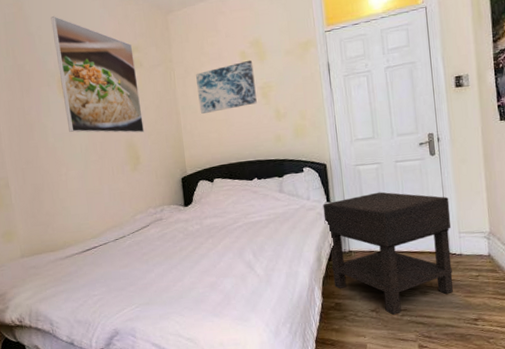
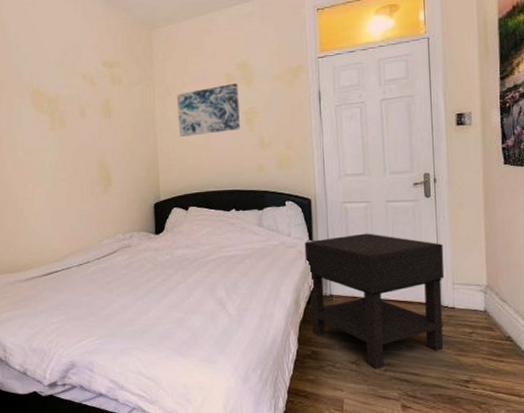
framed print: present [50,15,144,133] -> none [29,25,118,153]

